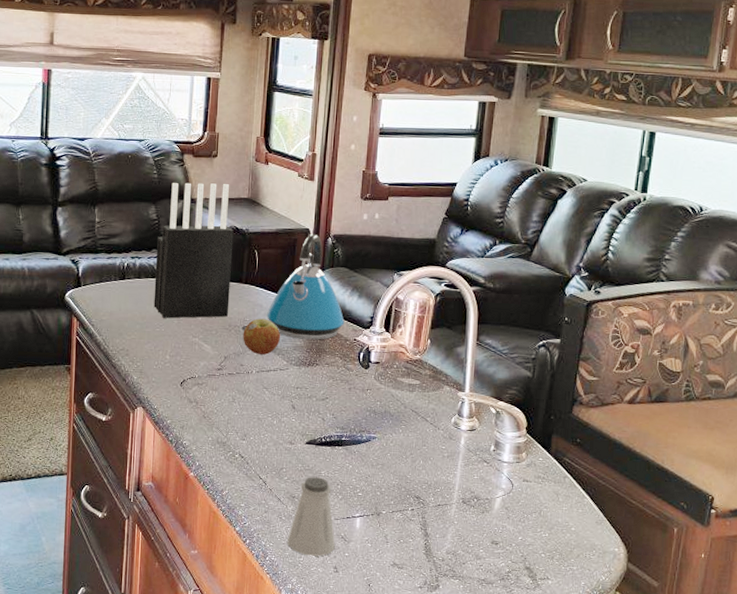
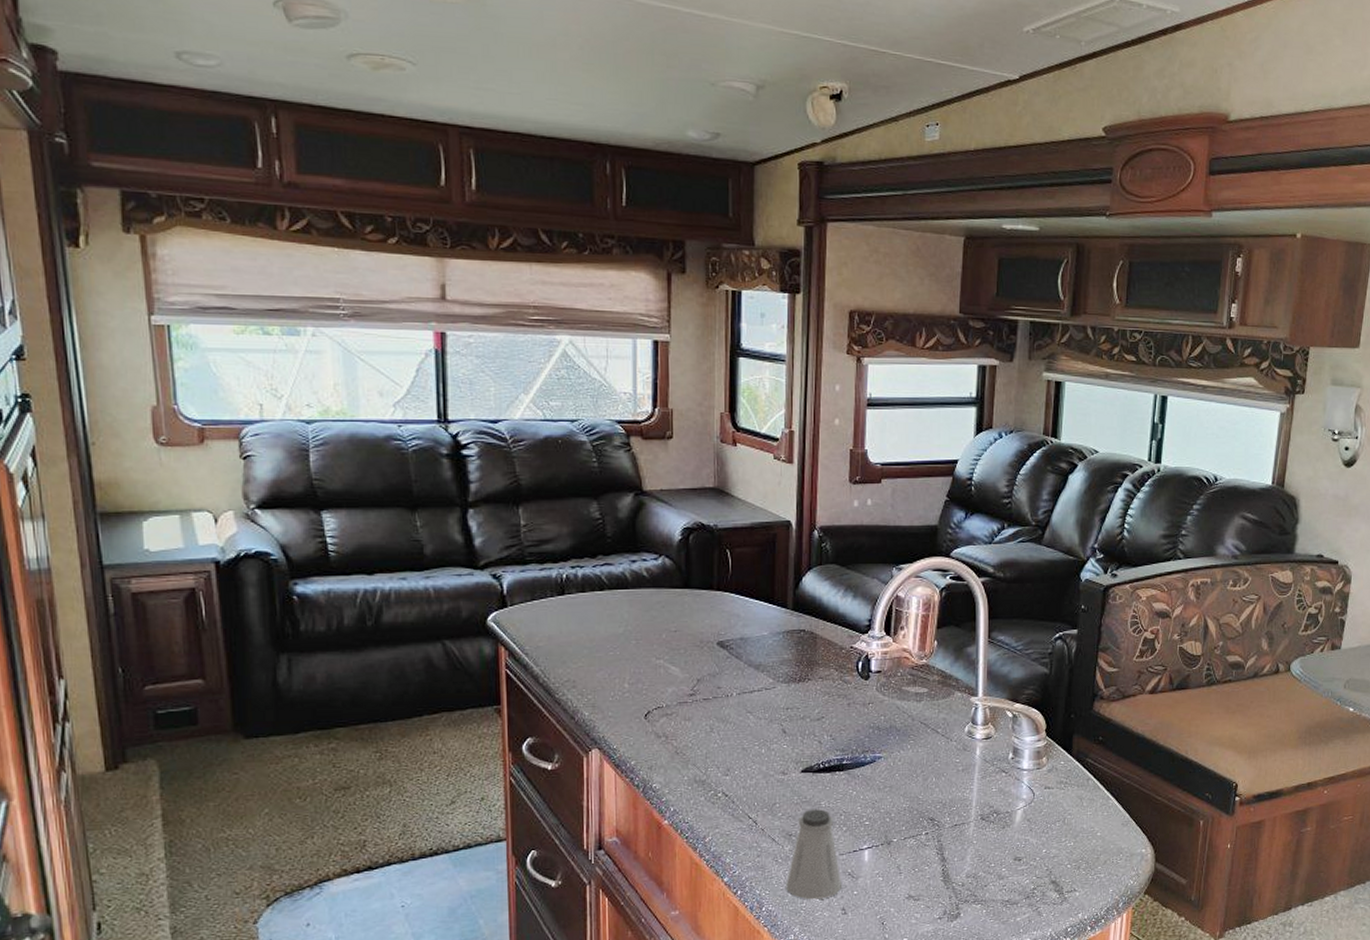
knife block: present [153,182,234,319] -> none [602,471,700,639]
apple: present [243,318,281,355] -> none [718,631,764,673]
kettle: present [267,233,345,340] -> none [746,526,838,652]

